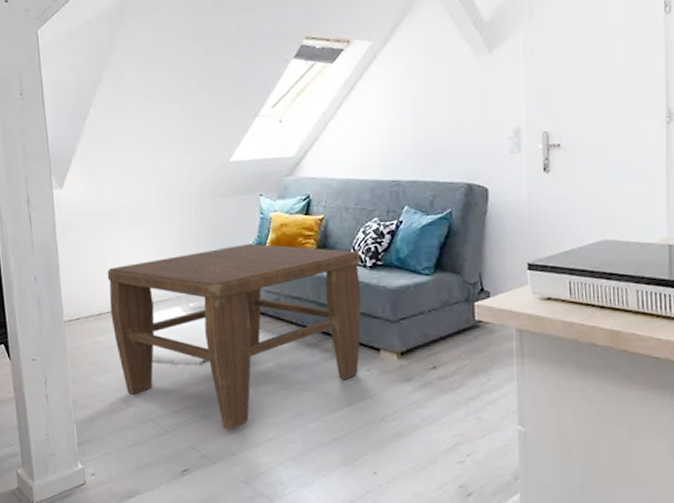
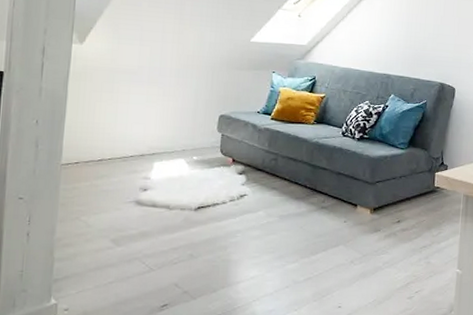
coffee table: present [107,243,362,431] -> none [112,110,351,270]

